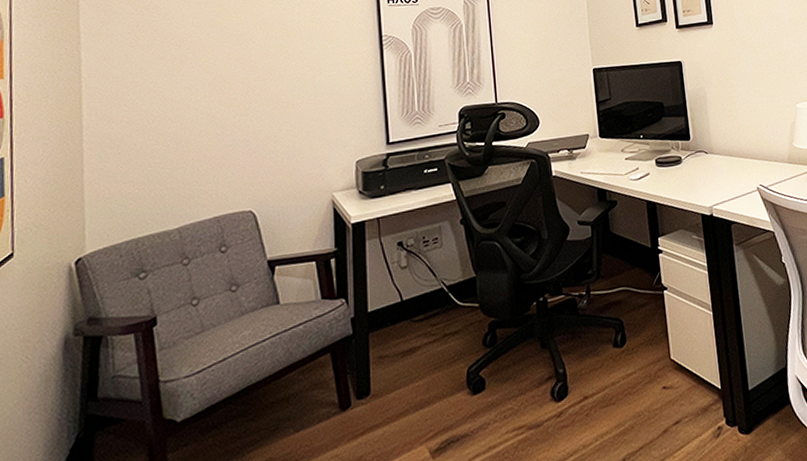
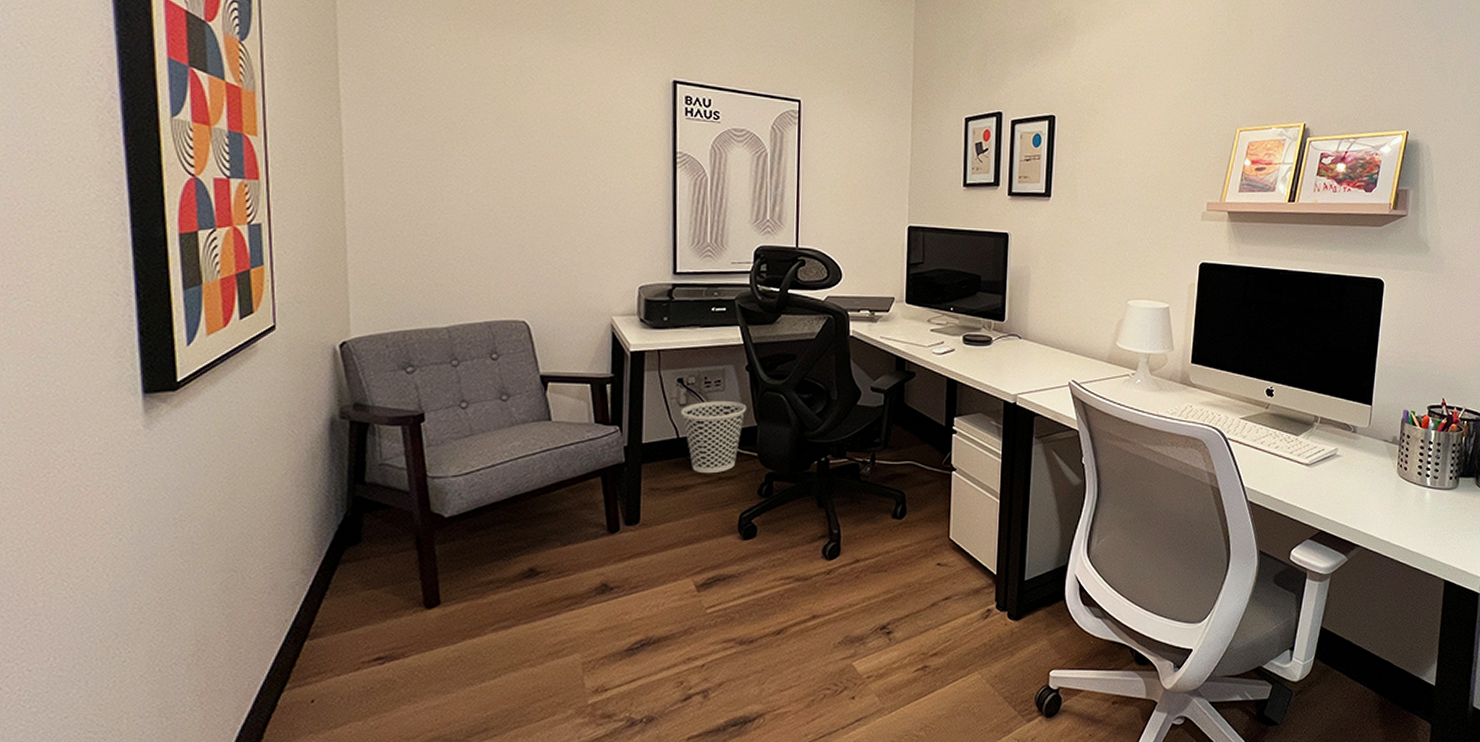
wastebasket: none [402,255,465,333] -> present [680,401,747,474]

